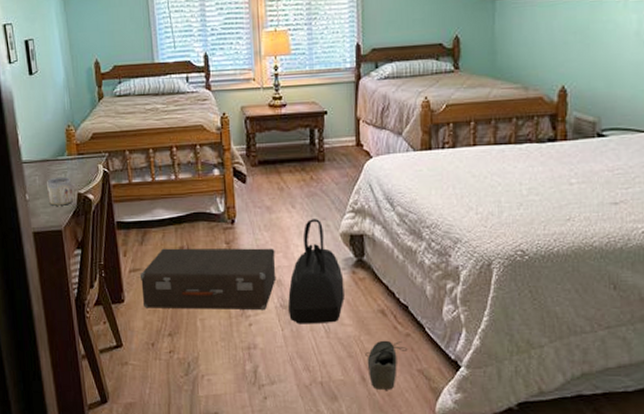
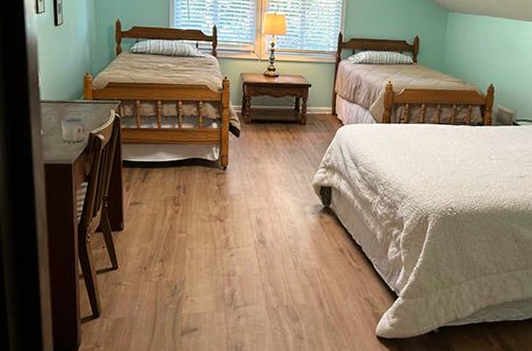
suitcase: present [139,248,277,311] -> none [139,186,258,244]
duffel bag: present [288,219,345,324] -> none [265,171,313,258]
shoe: present [365,340,408,390] -> none [324,273,359,314]

